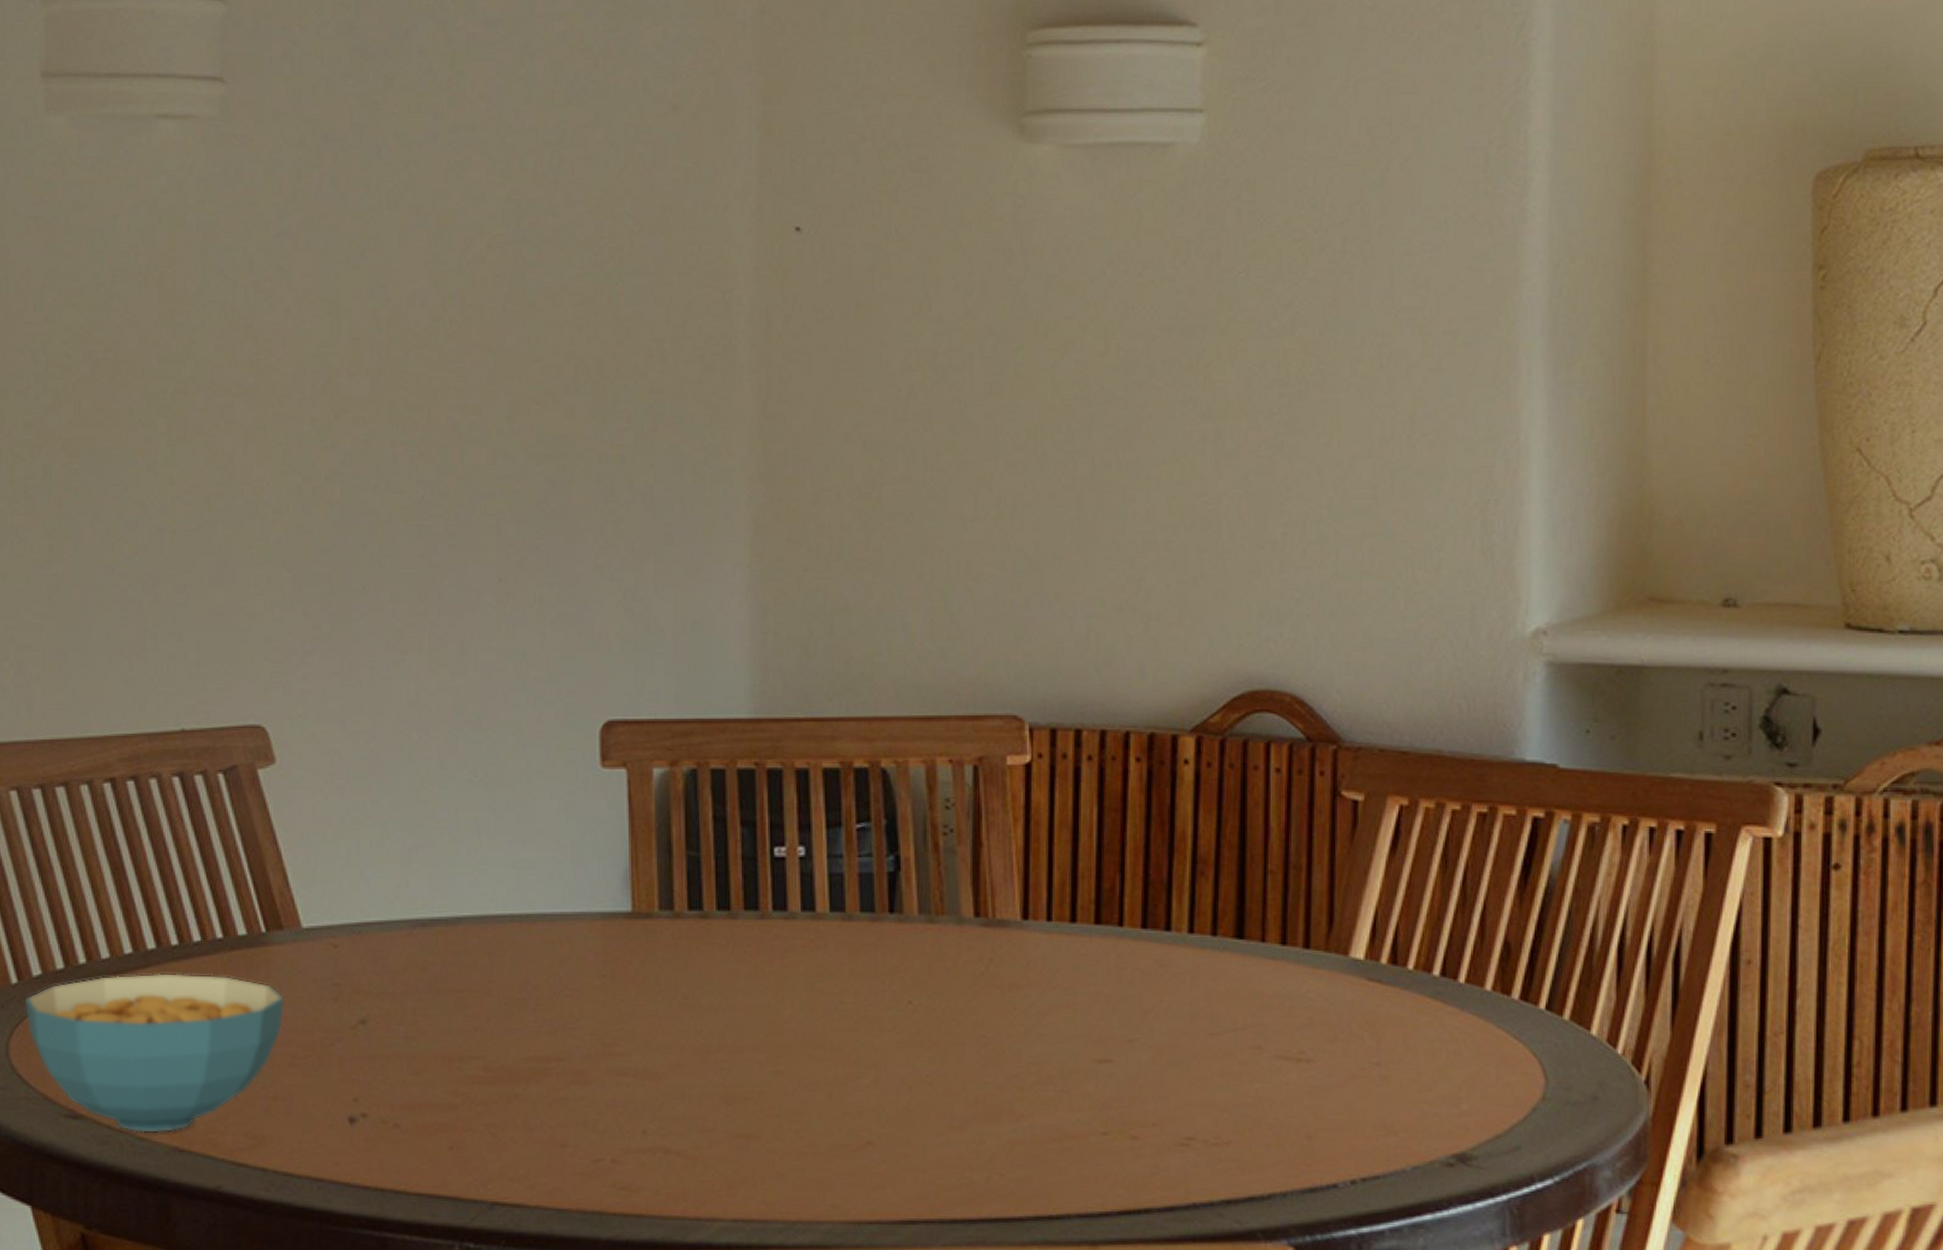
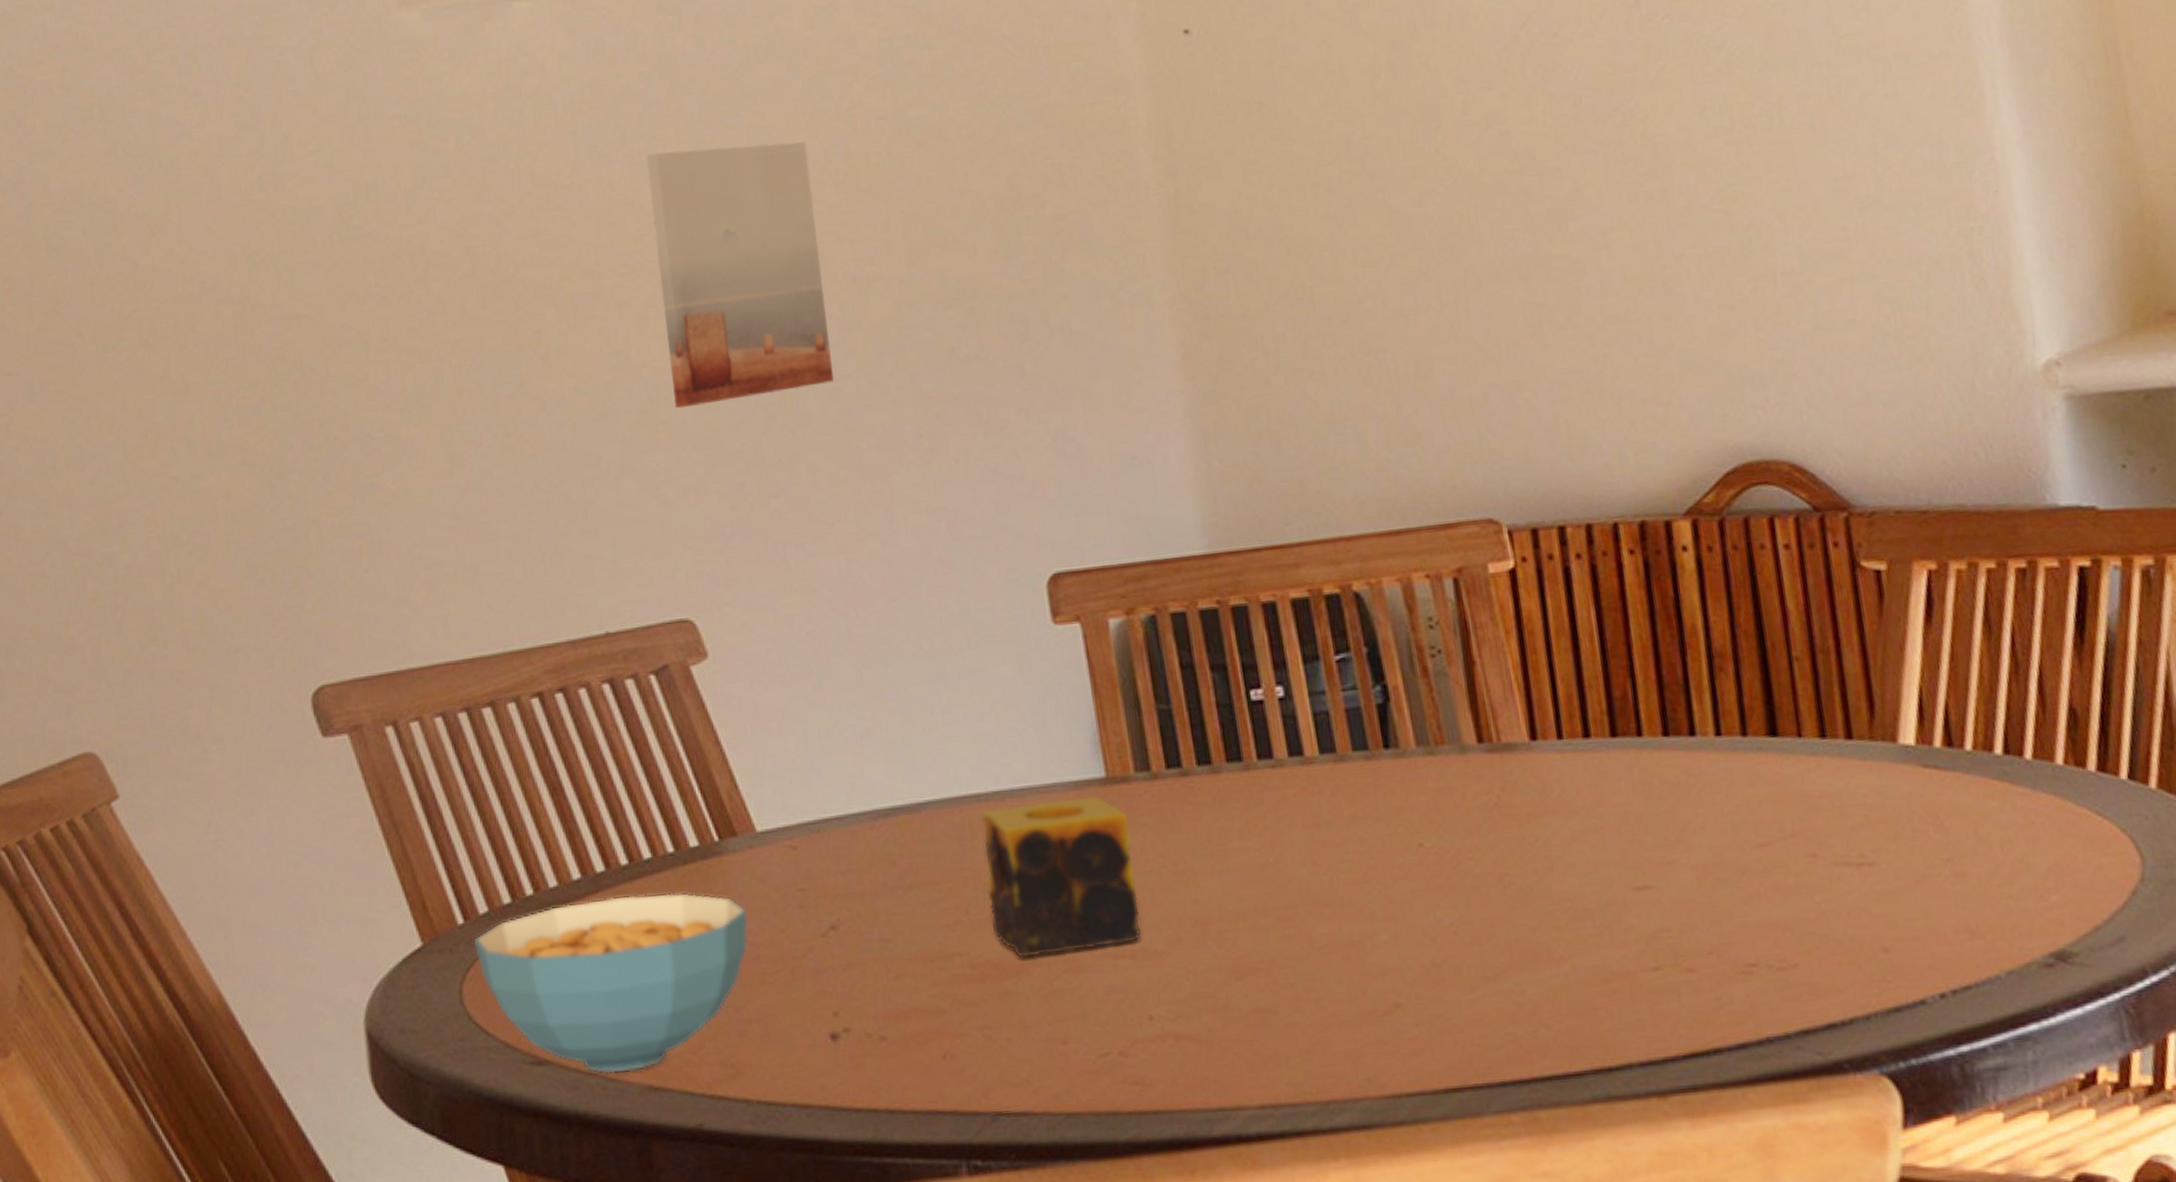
wall art: none [270,282,425,528] -> present [645,141,834,409]
candle: none [509,927,648,1068] -> present [980,795,1142,959]

